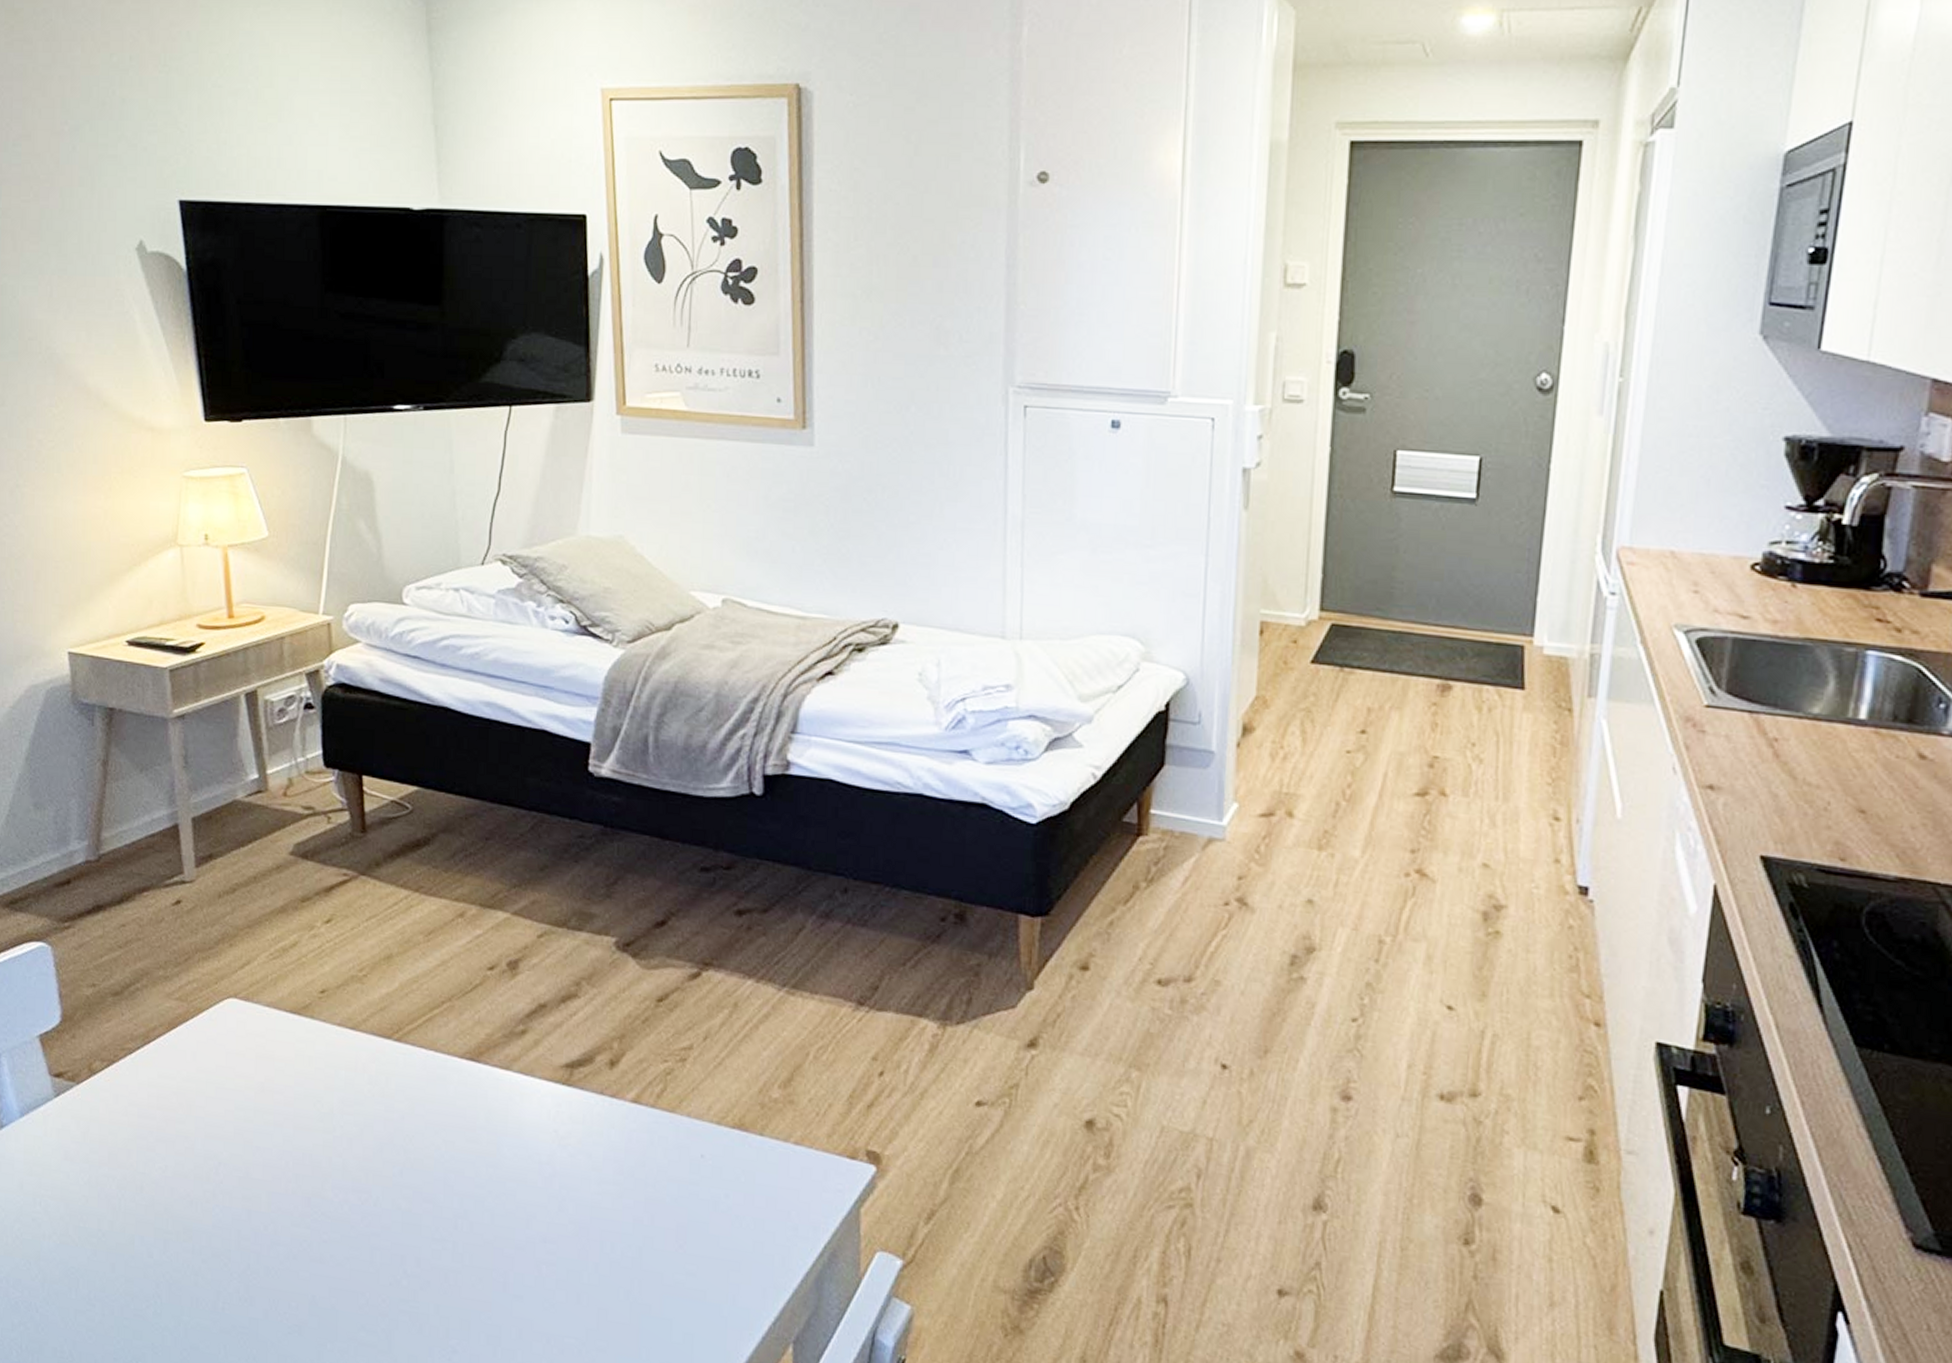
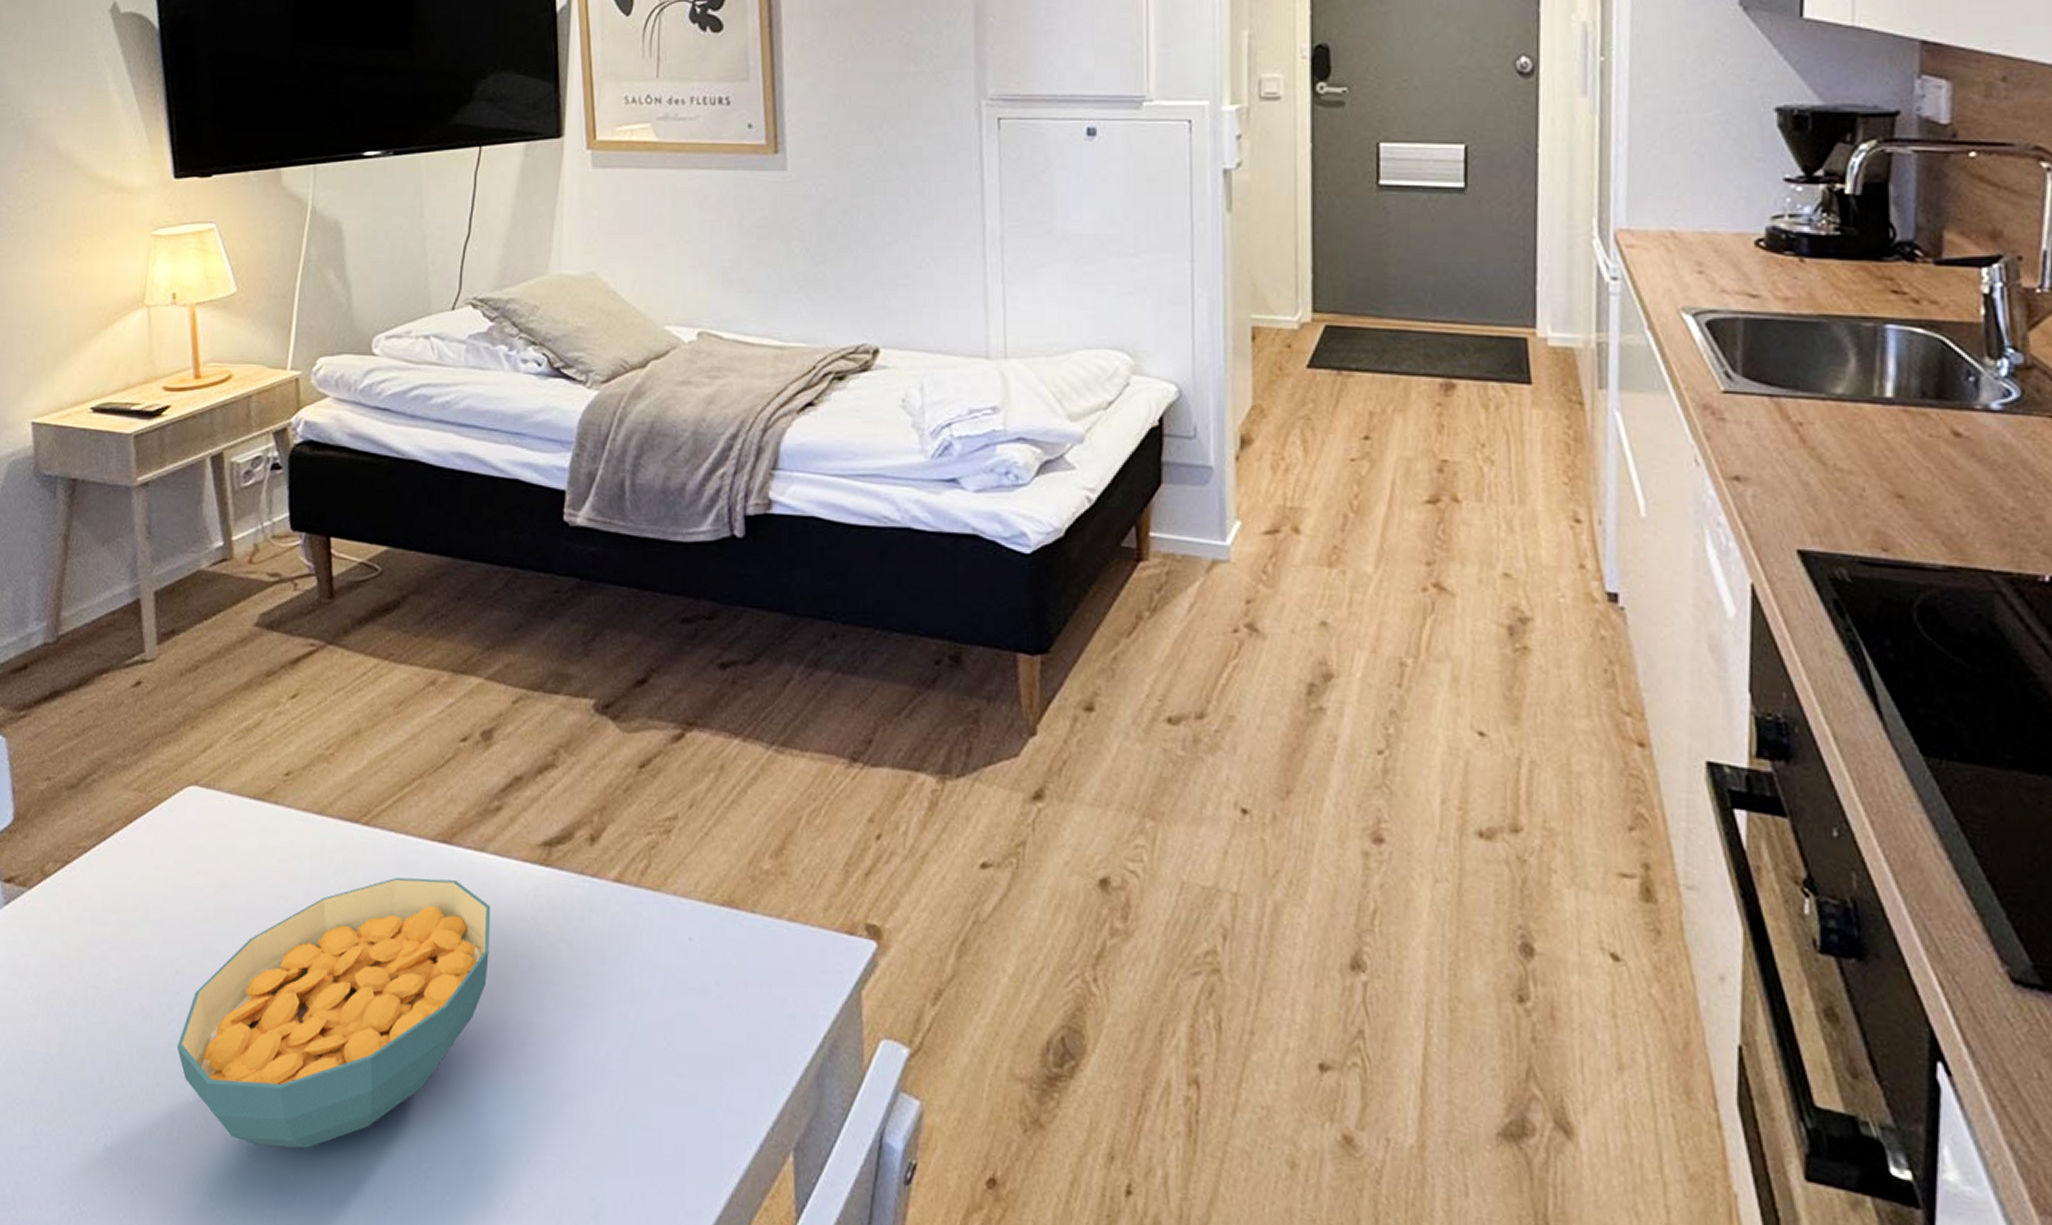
cereal bowl: none [220,1089,515,1323] -> present [176,877,490,1149]

